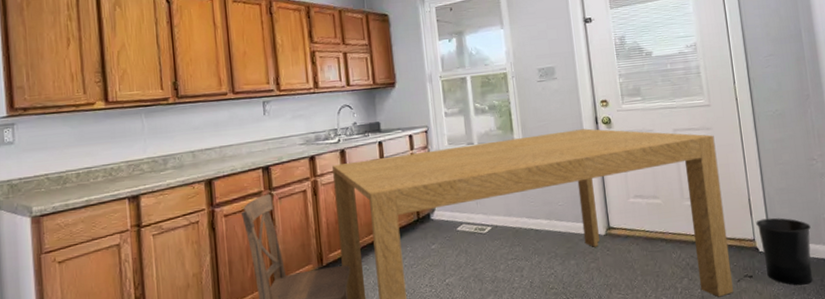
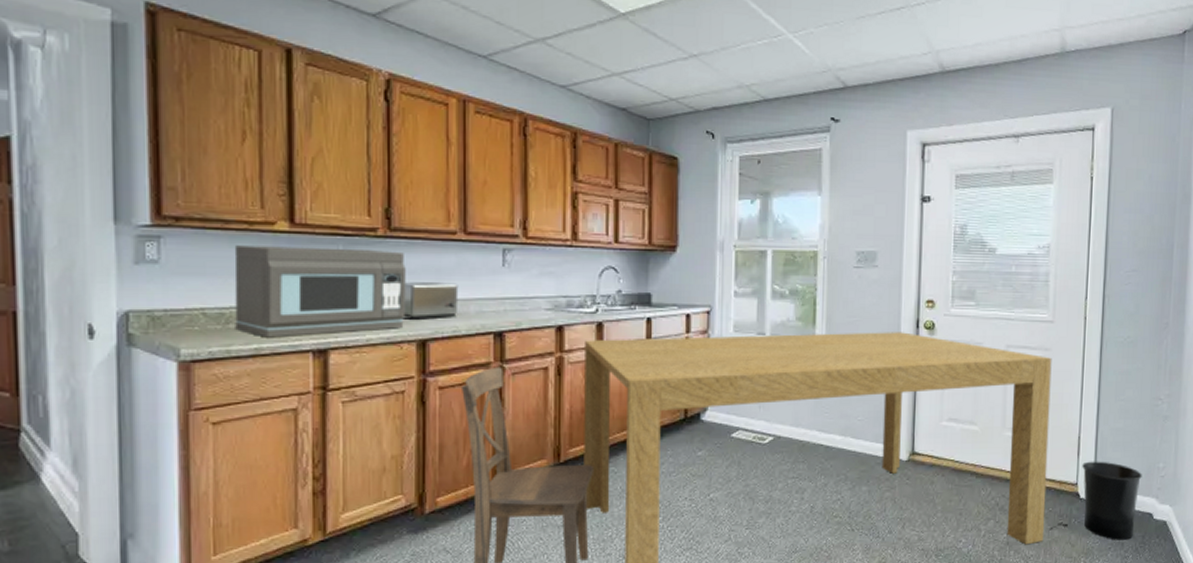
microwave: none [66,113,195,192] -> present [234,245,406,338]
toaster: none [191,132,234,165] -> present [404,281,459,320]

